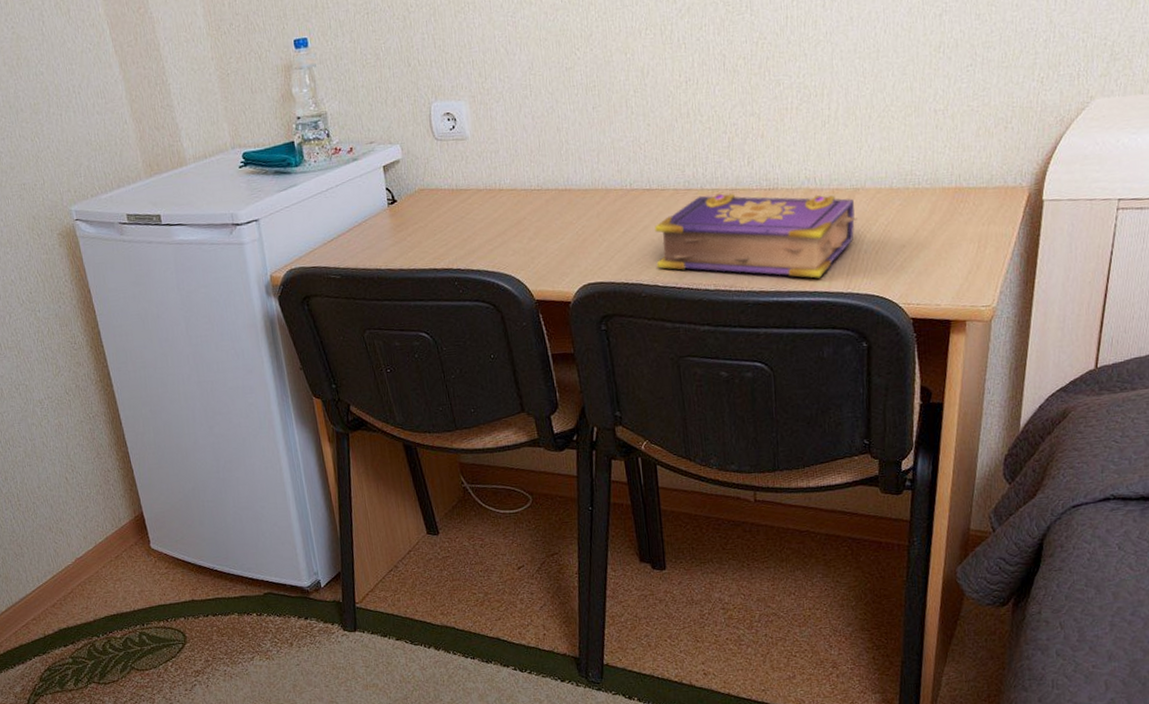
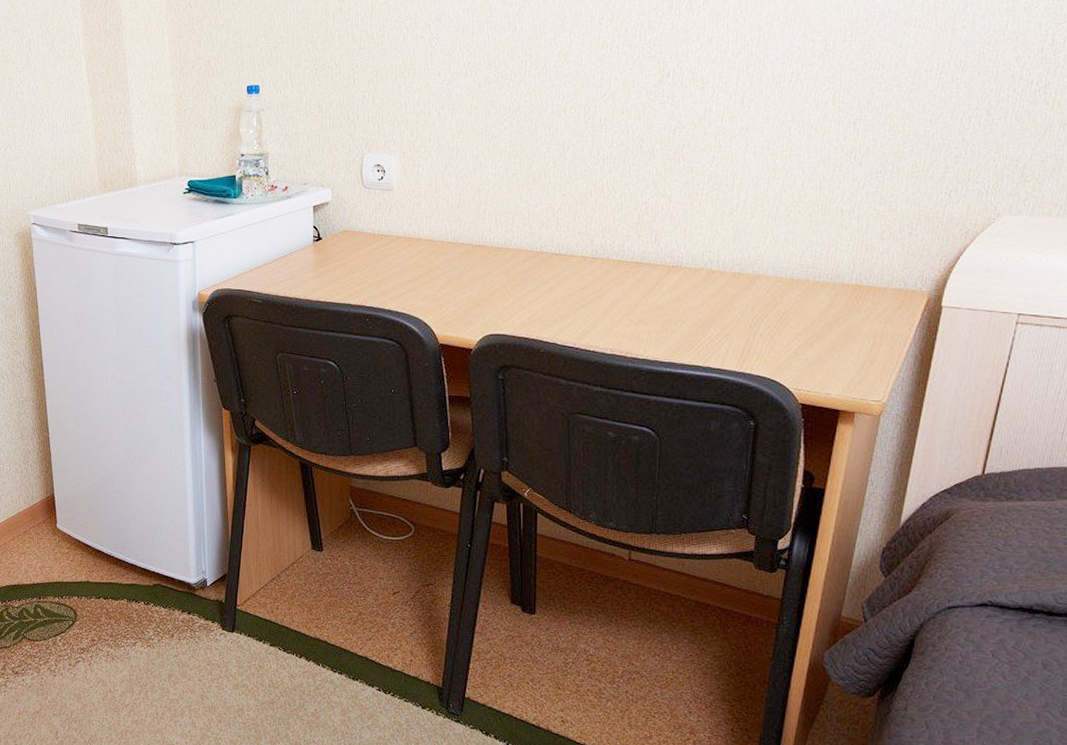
book: present [655,193,857,278] -> none [557,265,756,355]

